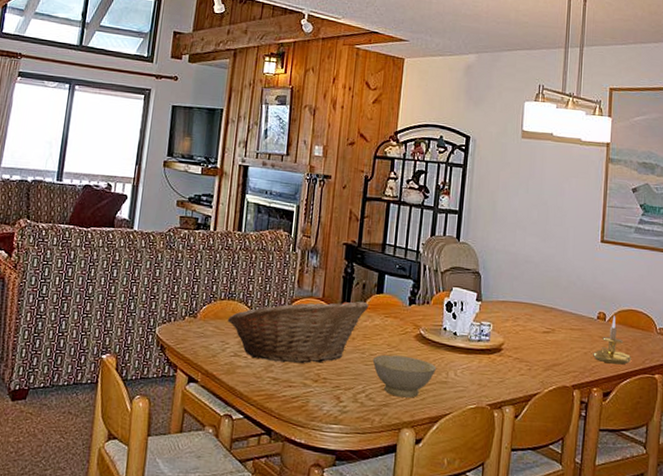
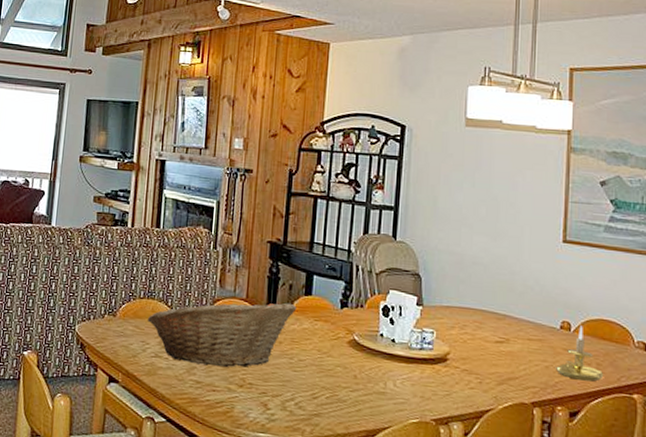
bowl: present [372,354,436,398] -> none [301,360,372,409]

